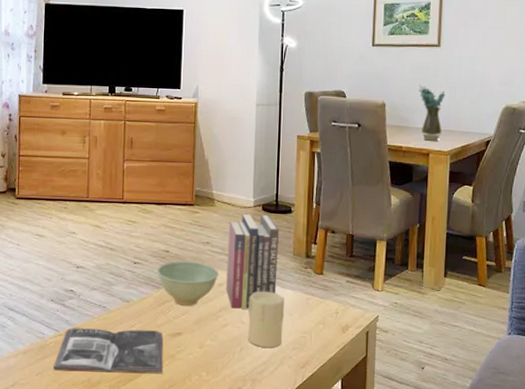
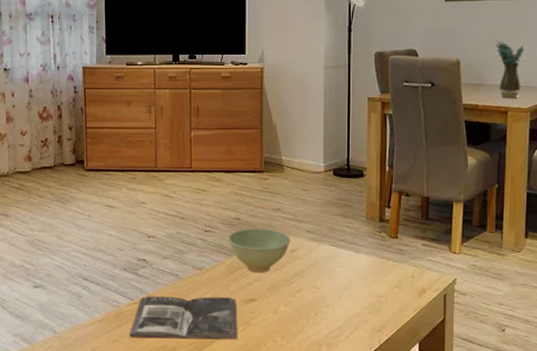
books: present [226,214,279,309] -> none [298,179,351,274]
candle: present [247,291,285,348] -> none [321,256,359,313]

